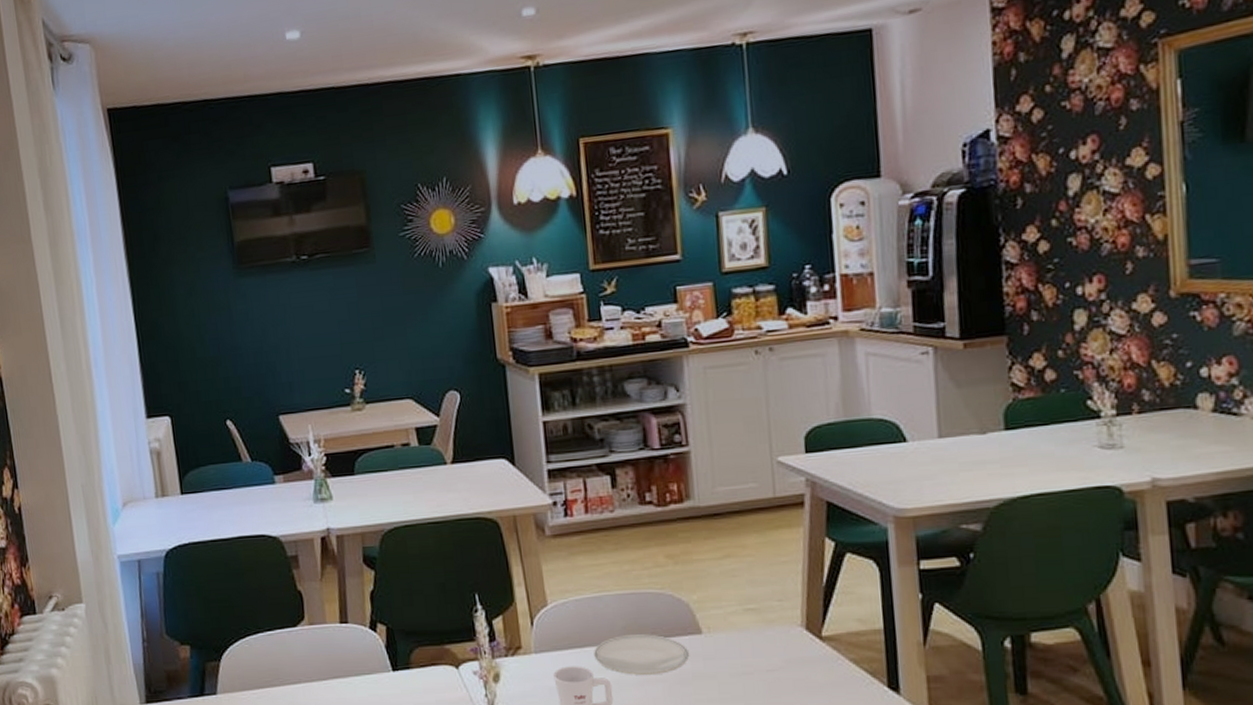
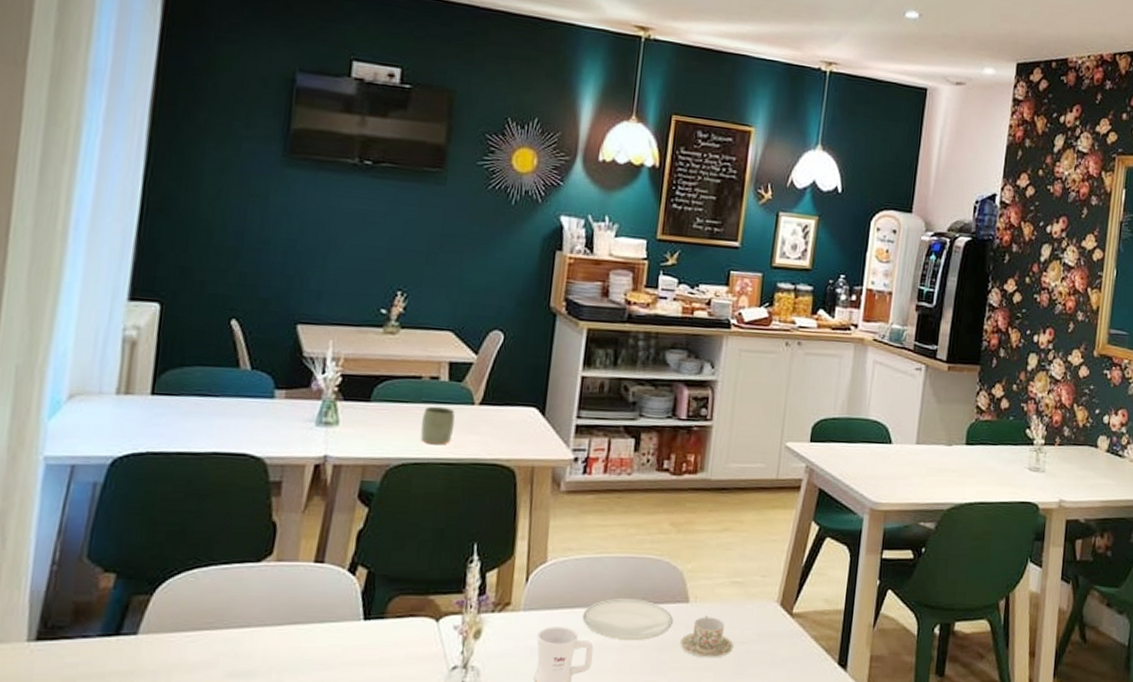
mug: none [402,470,434,507] -> present [420,406,456,445]
teacup: none [701,645,761,689] -> present [680,615,734,658]

